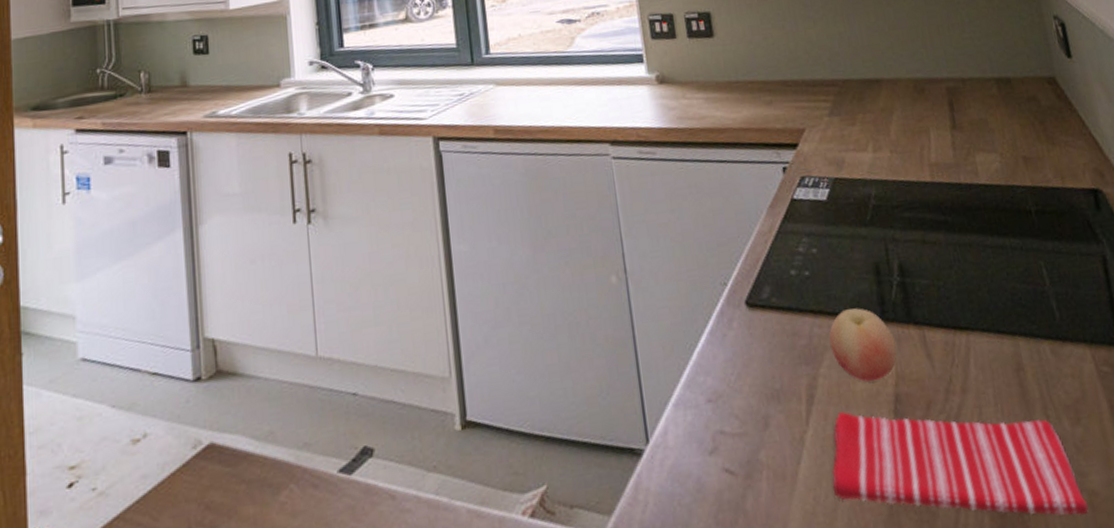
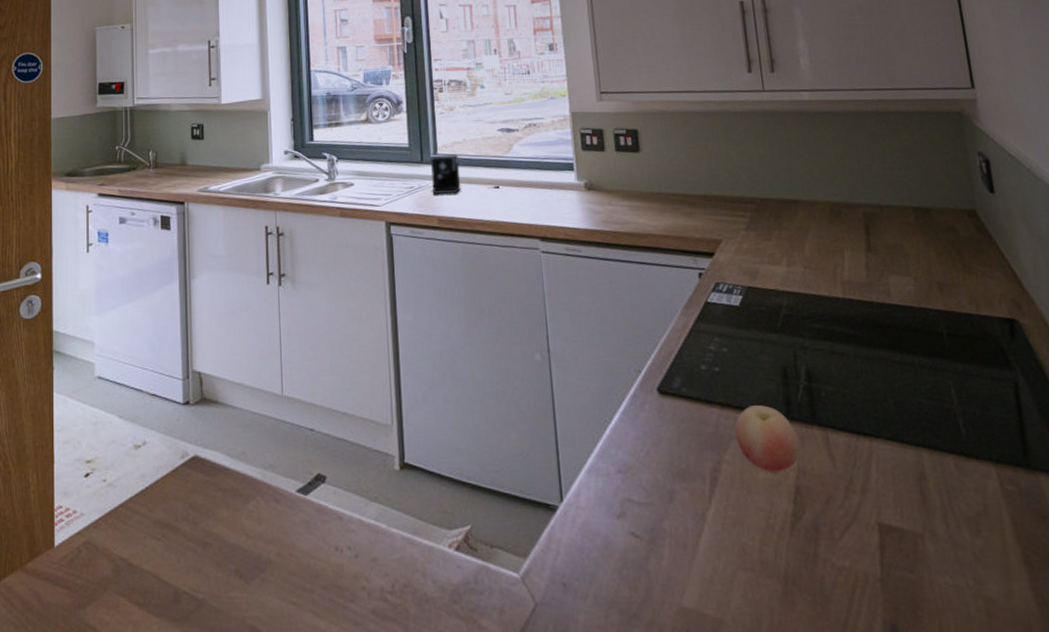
coffee maker: none [481,52,562,100] -> present [430,154,500,194]
dish towel: present [831,410,1089,516] -> none [730,495,984,620]

